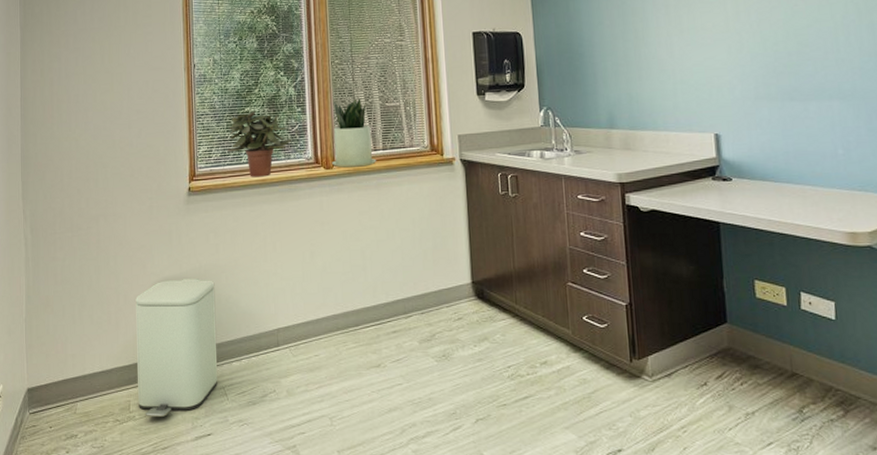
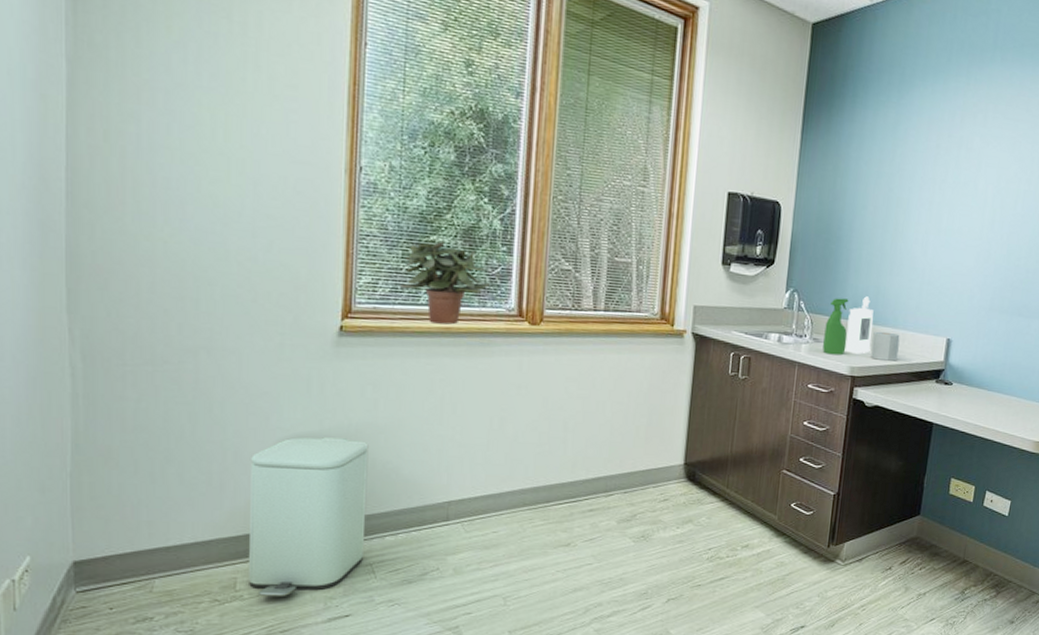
planter: present [331,98,377,169] -> none [538,243,596,329]
spray bottle: none [584,109,609,164] -> present [823,298,849,355]
tissue box: none [605,104,635,161] -> present [844,296,874,354]
paper towel roll: none [634,135,665,164] -> present [871,331,900,361]

